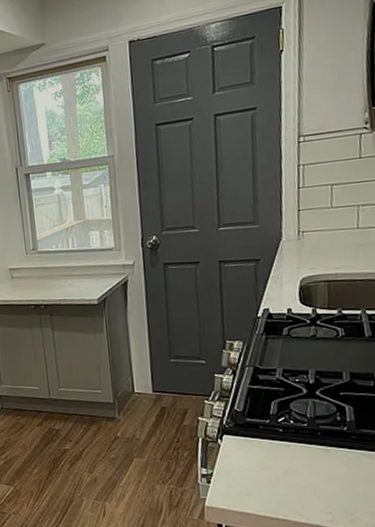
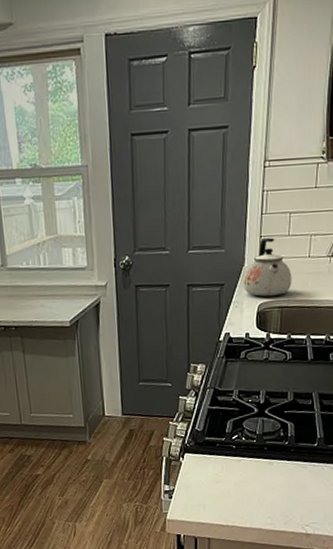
kettle: none [281,211,339,271] -> present [243,238,292,297]

